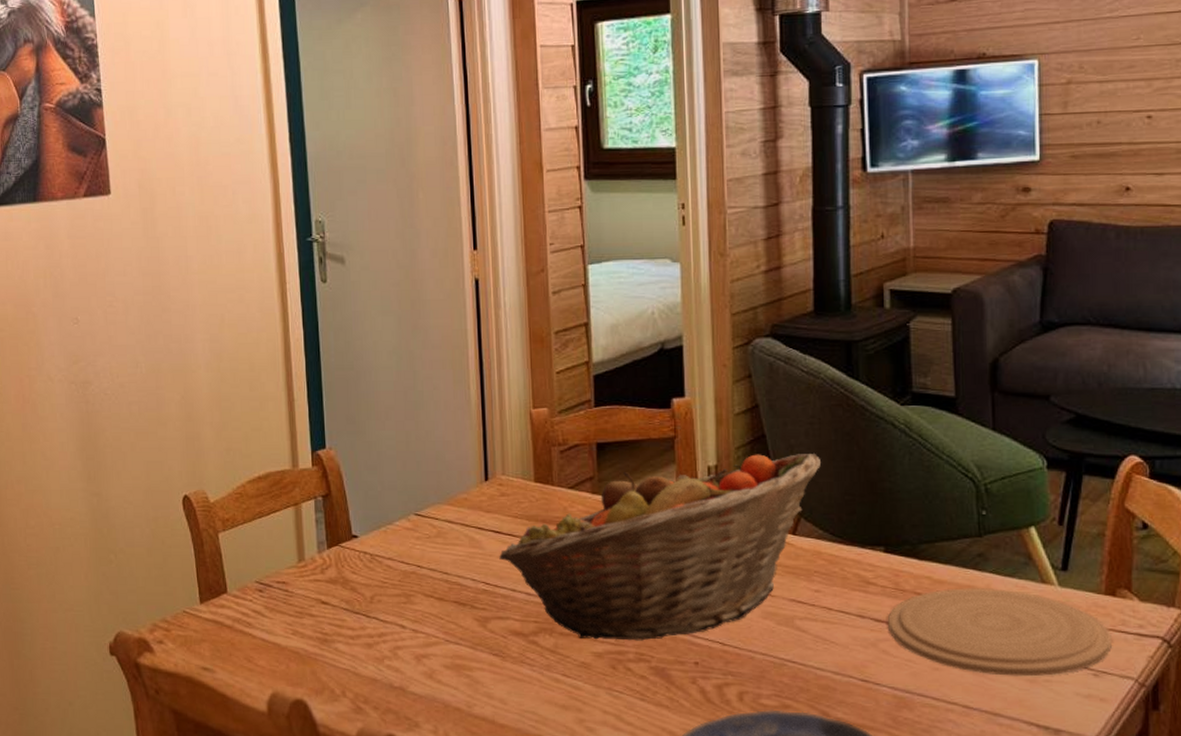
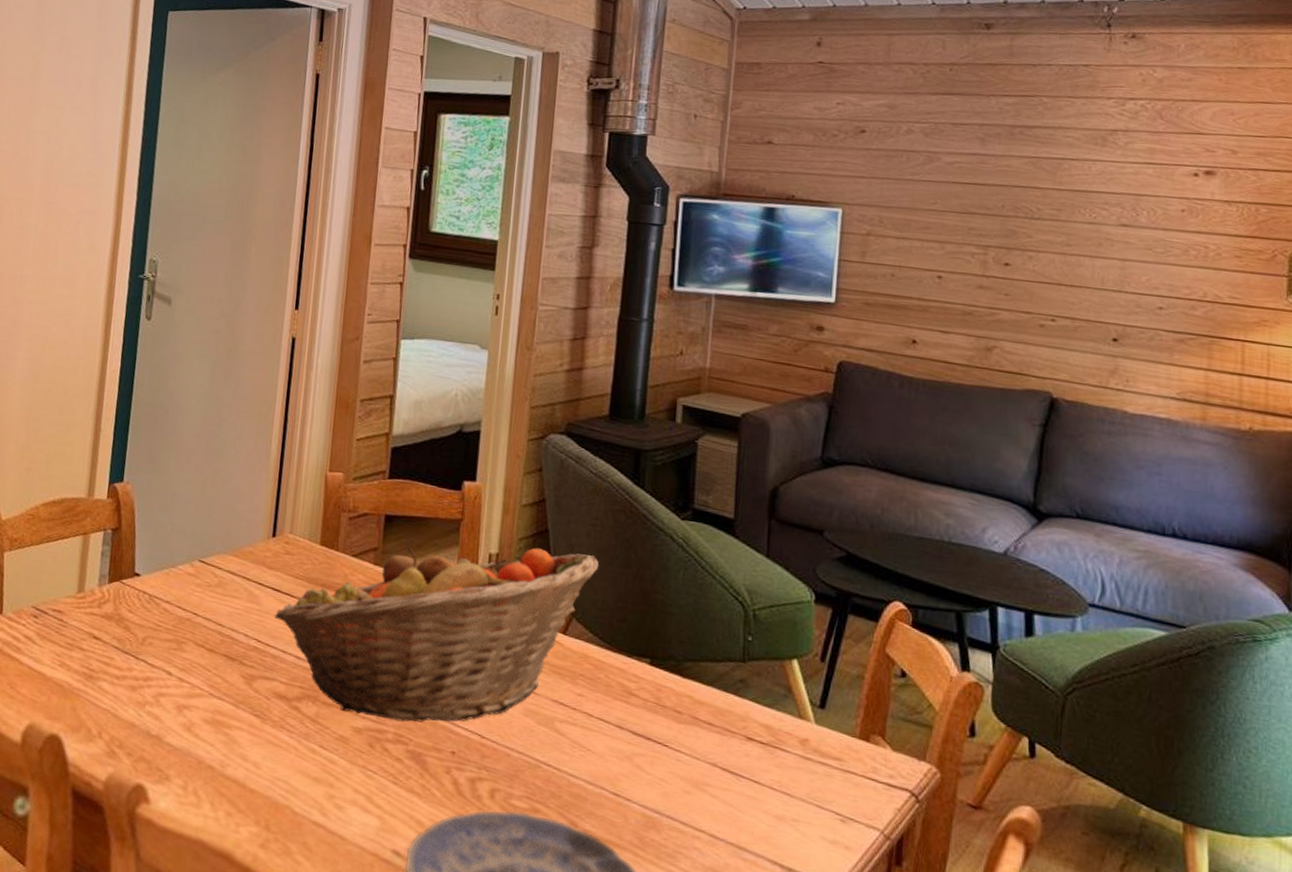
plate: present [887,588,1113,677] -> none [644,711,863,815]

